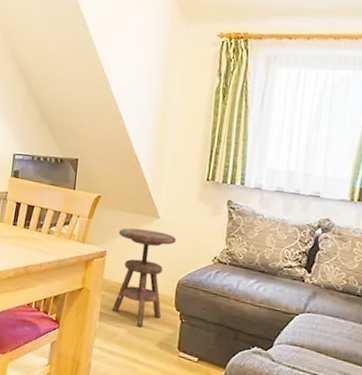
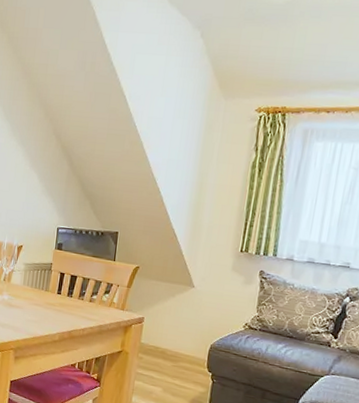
side table: present [111,228,177,326] -> none [148,296,210,386]

